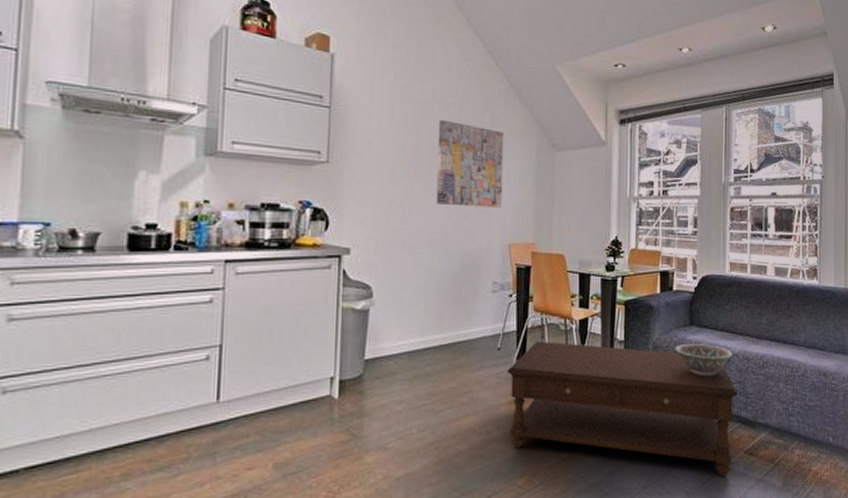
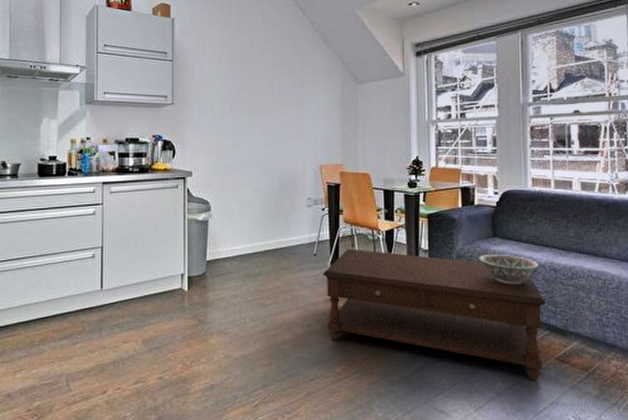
wall art: present [436,119,504,208] -> none [257,64,313,135]

